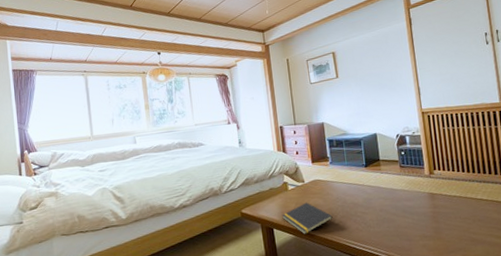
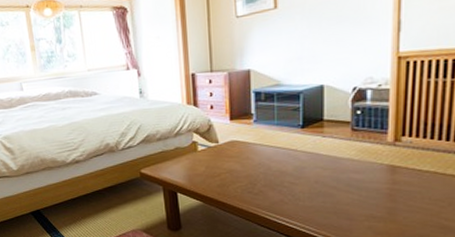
notepad: present [282,202,333,234] -> none [188,166,252,201]

